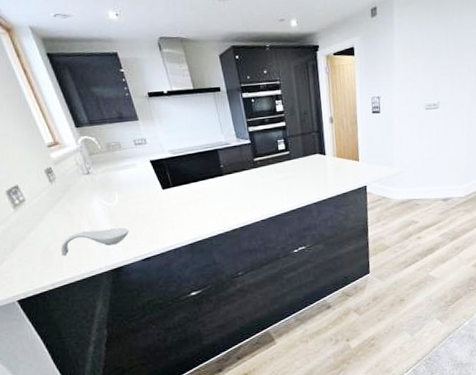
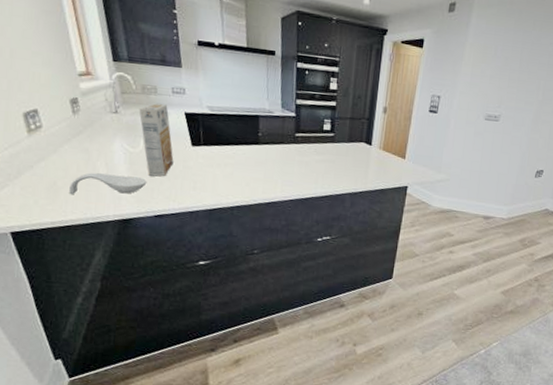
cereal box: none [108,157,149,225] -> present [139,103,174,177]

